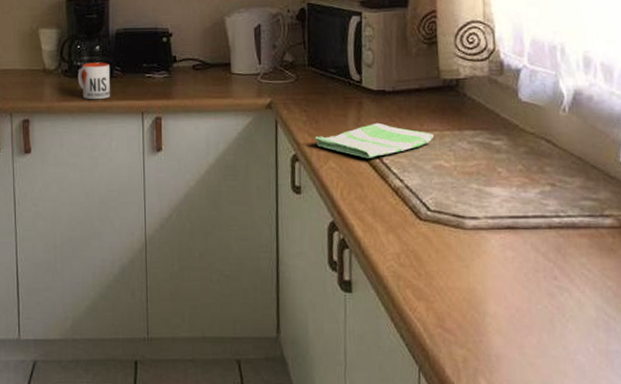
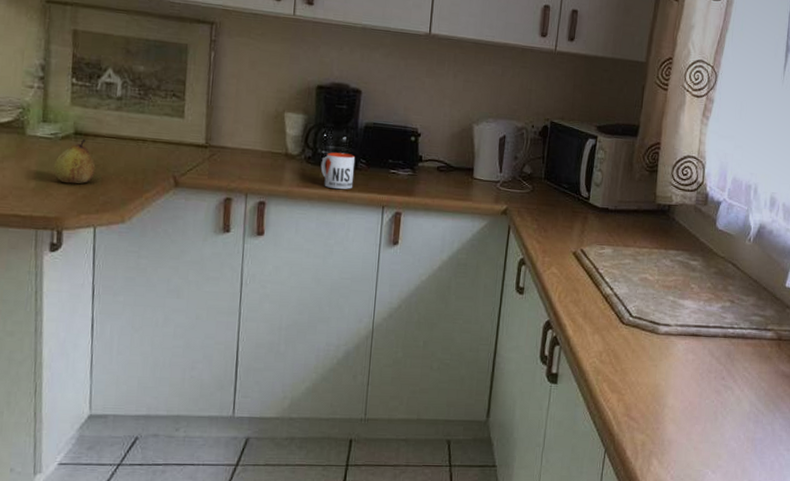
dish towel: present [314,122,433,158] -> none [541,236,643,267]

